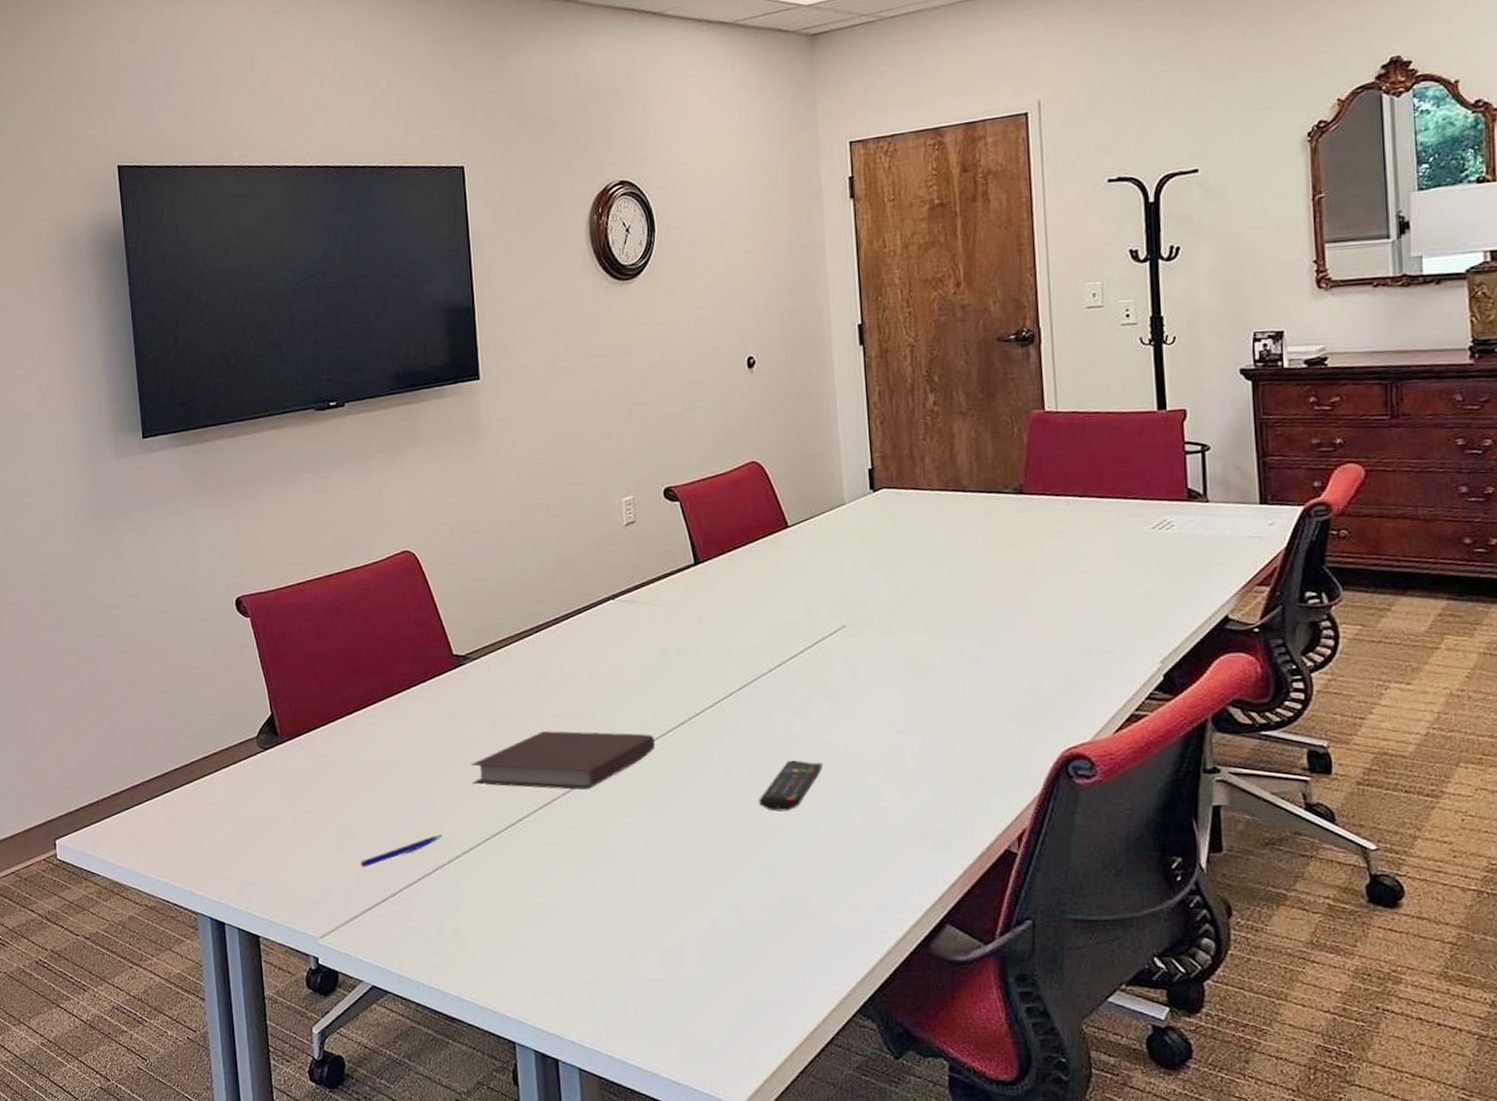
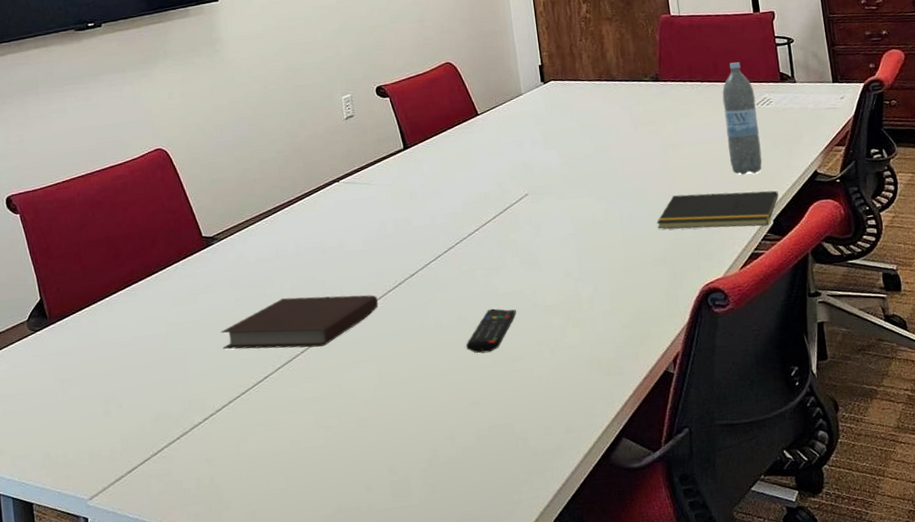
pen: present [360,834,442,868] -> none [124,396,198,432]
notepad: none [1007,636,1173,682] -> present [656,190,779,230]
water bottle: none [1106,473,1155,616] -> present [722,62,762,175]

